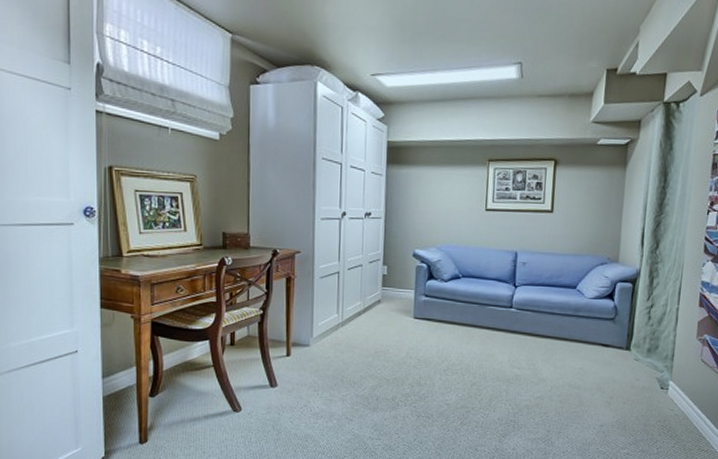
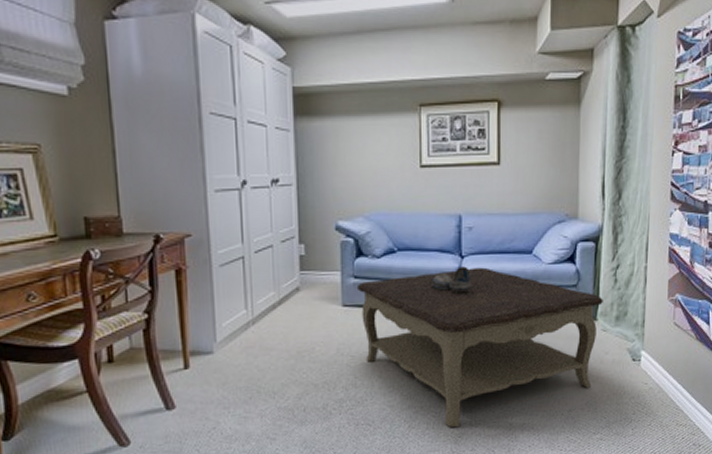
coffee table: none [426,296,637,429] -> present [356,267,603,428]
decorative bowl: none [488,294,523,317] -> present [431,266,473,293]

